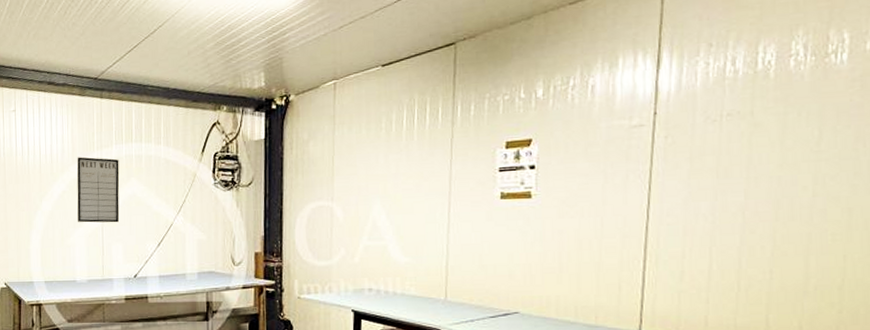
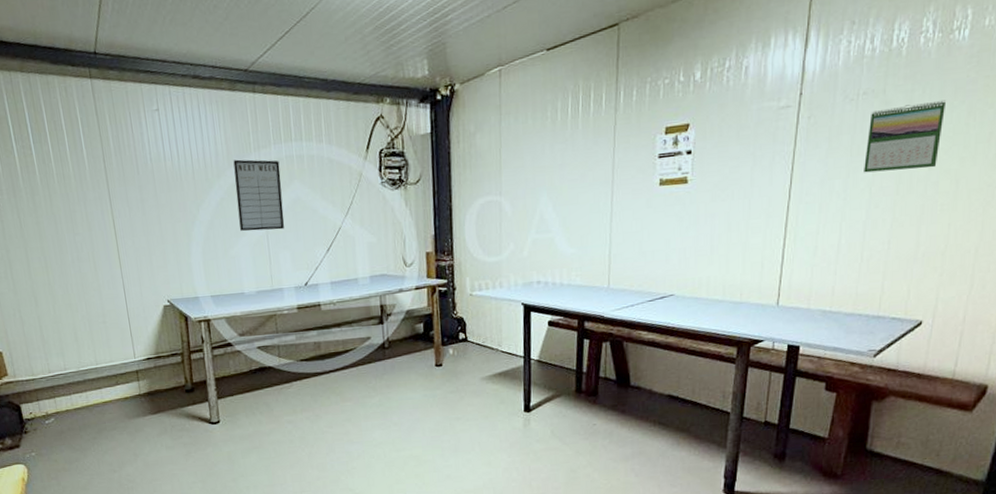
calendar: none [733,124,828,196] -> present [864,100,947,173]

